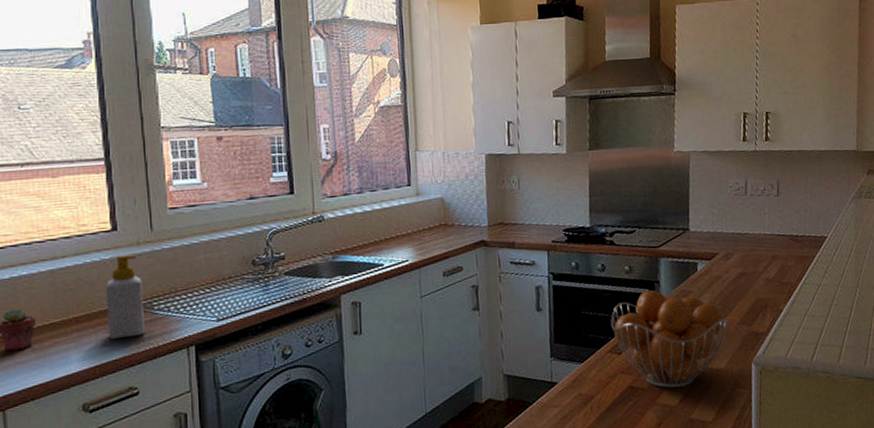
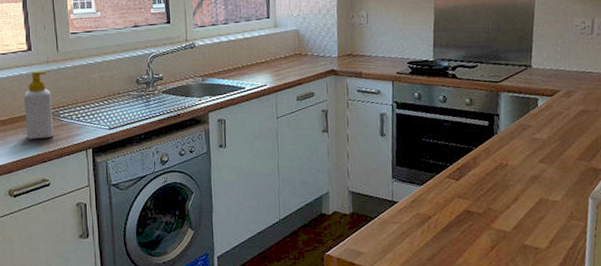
fruit basket: present [610,290,728,388] -> none [450,122,567,215]

